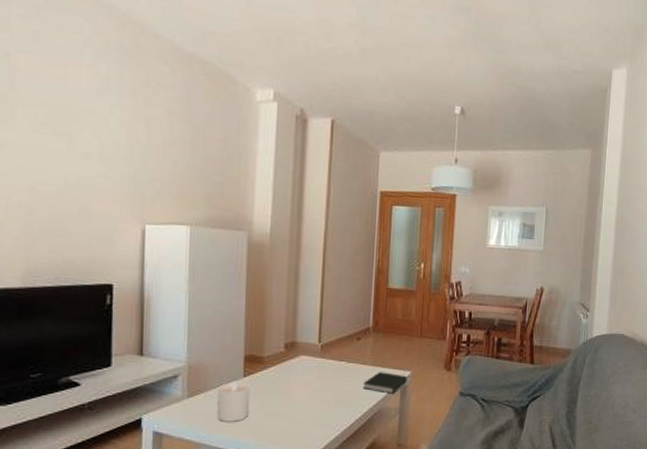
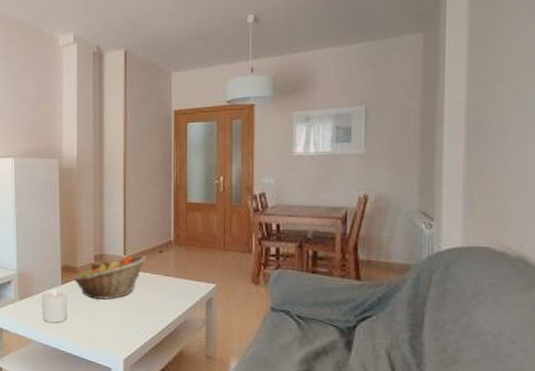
fruit basket: none [259,342,342,392] -> present [74,254,146,300]
book: present [363,372,407,394] -> none [168,284,212,306]

